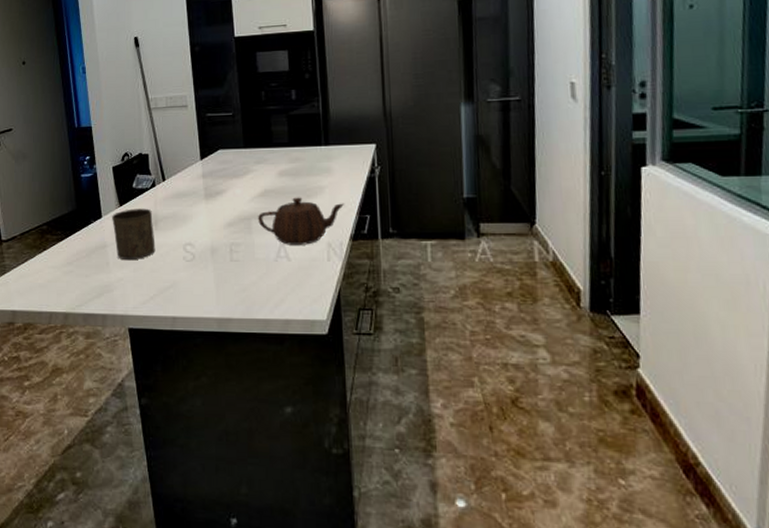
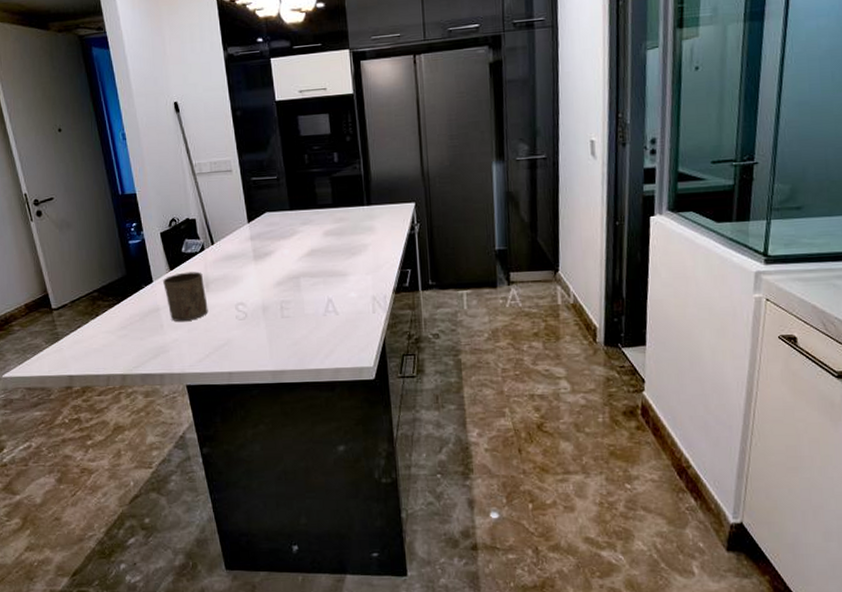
teapot: present [257,197,345,245] -> none [305,255,388,300]

